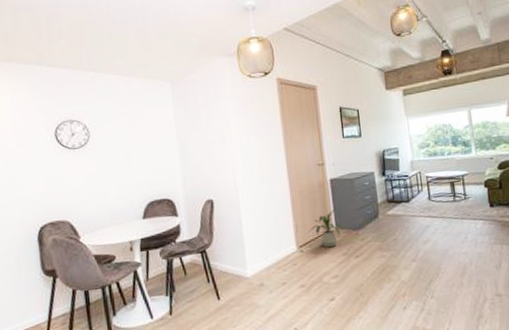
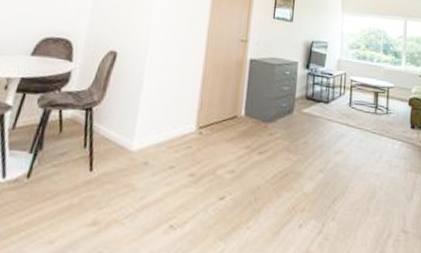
house plant: present [308,209,345,248] -> none [213,93,254,136]

